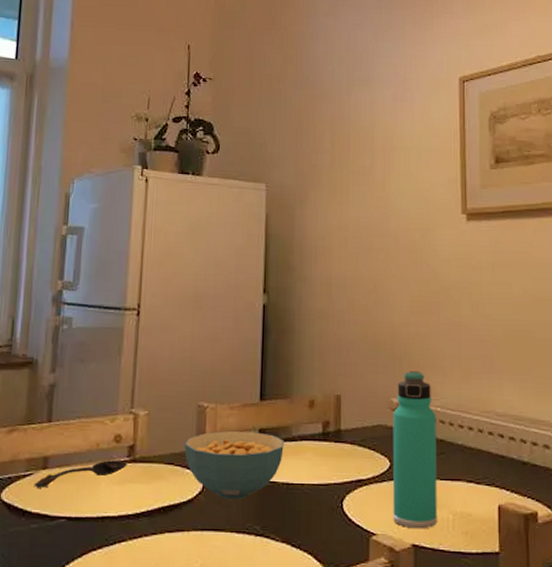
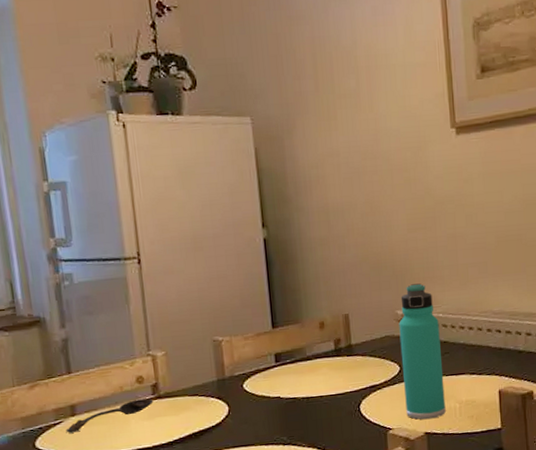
cereal bowl: present [184,431,284,500] -> none [205,357,301,419]

